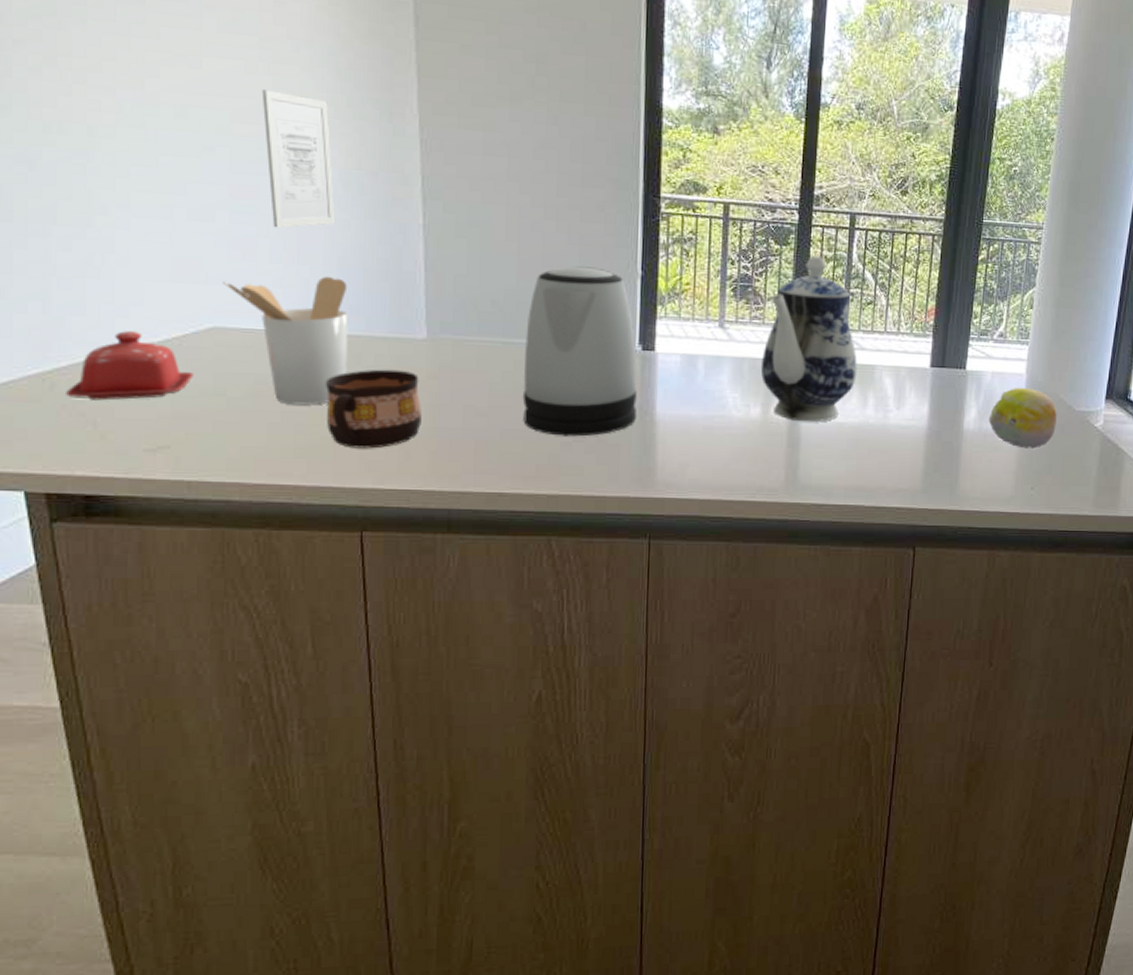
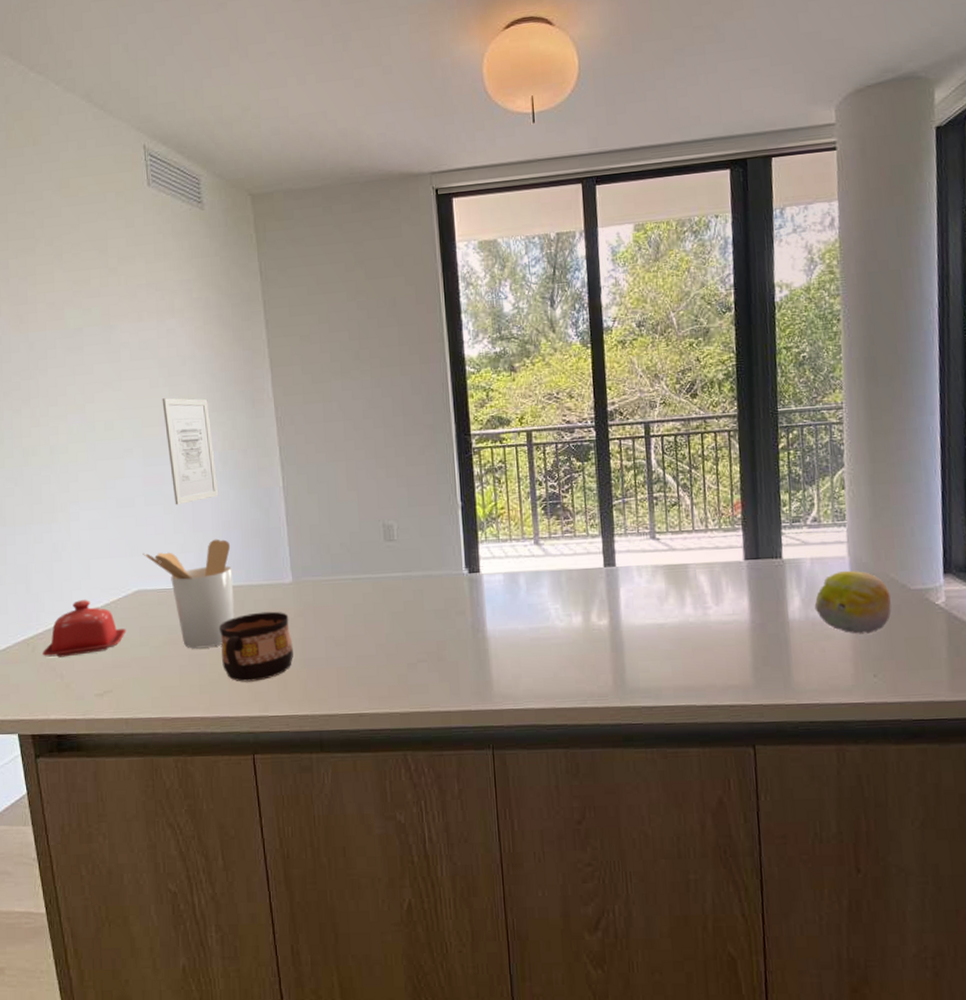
kettle: present [522,266,637,437] -> none [370,504,470,658]
teapot: present [760,256,857,423] -> none [577,467,671,626]

